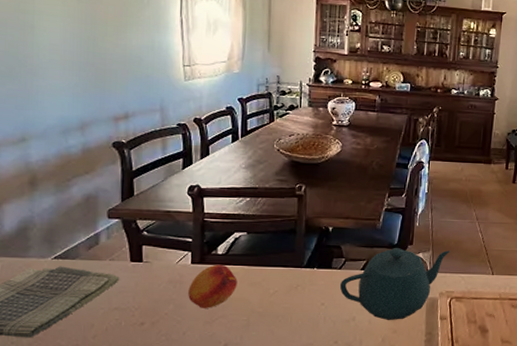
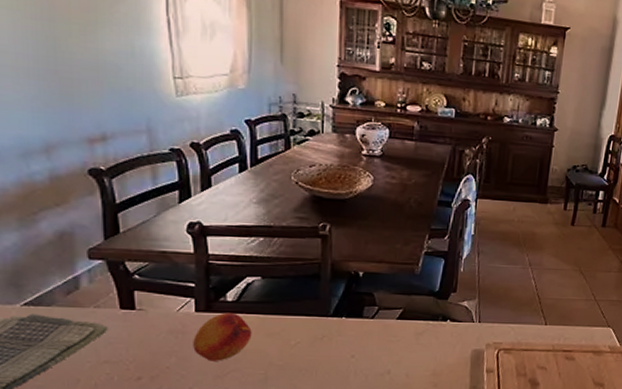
teapot: present [340,248,450,321] -> none [373,296,499,374]

